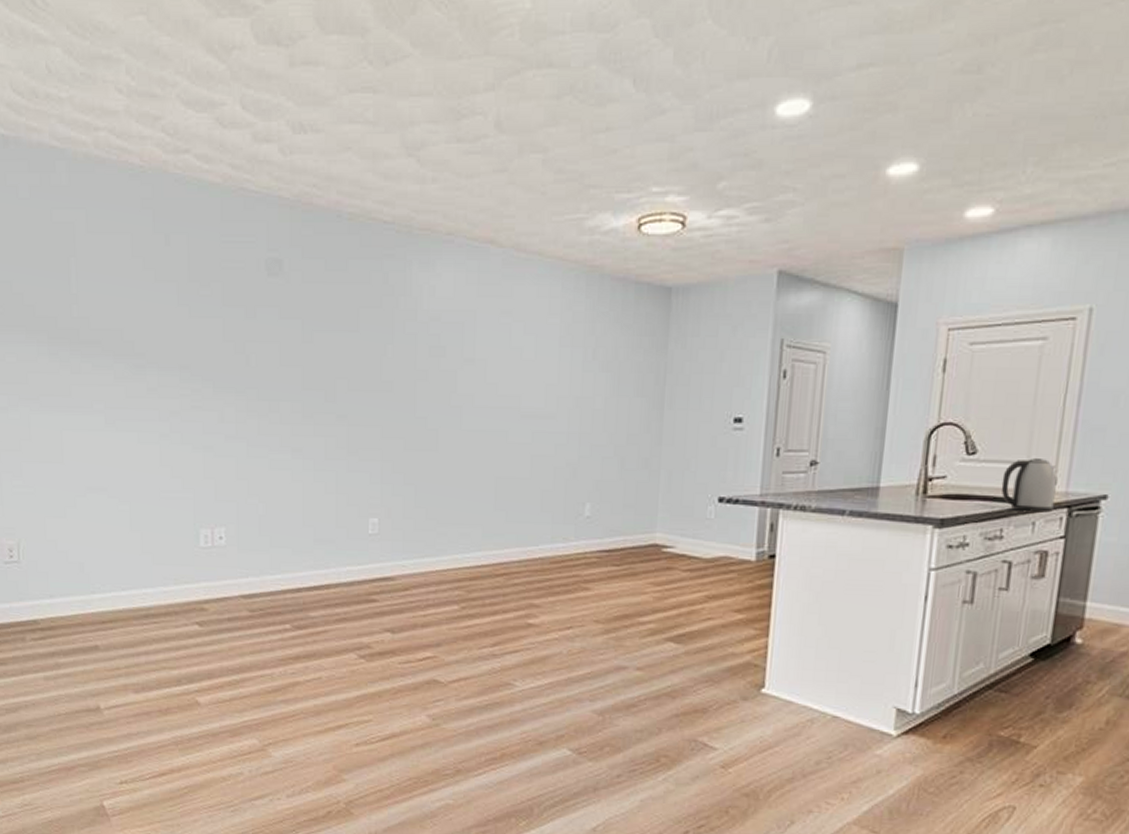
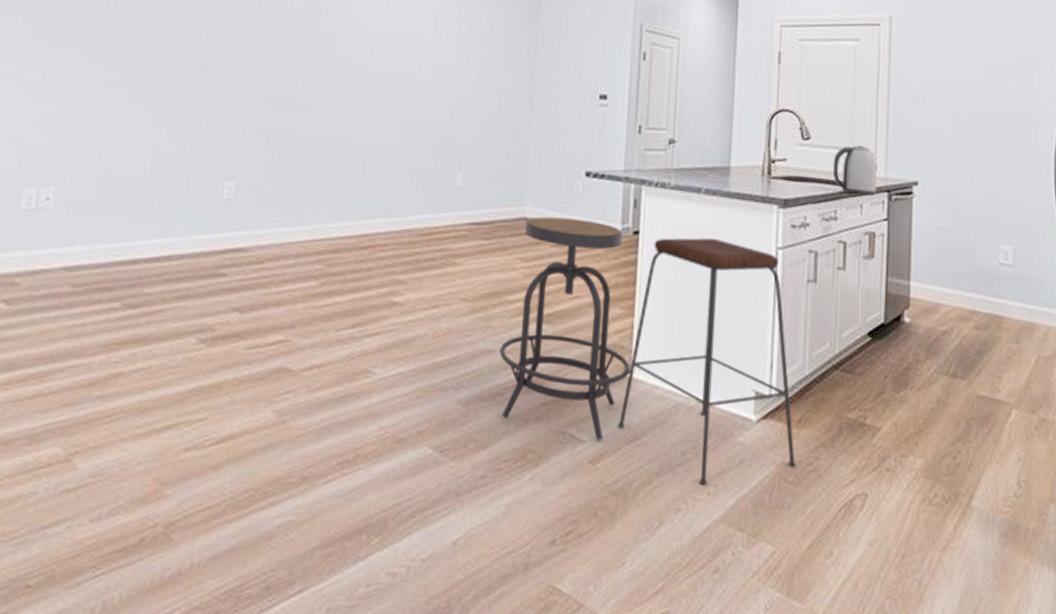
bar stool: none [631,543,764,749] -> present [498,216,631,441]
bar stool: none [750,560,938,792] -> present [617,237,796,485]

